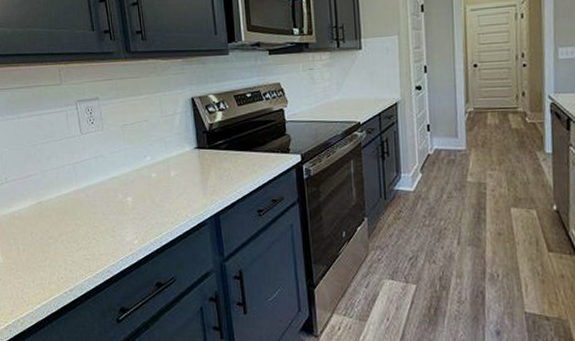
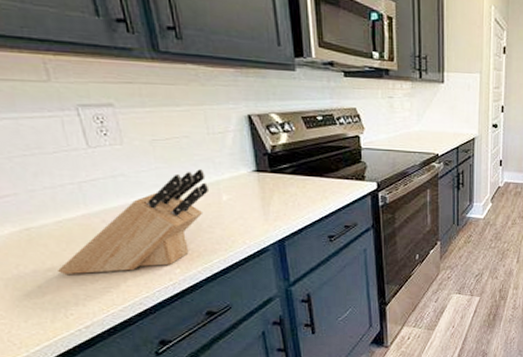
knife block: none [56,149,162,242] -> present [58,169,210,274]

